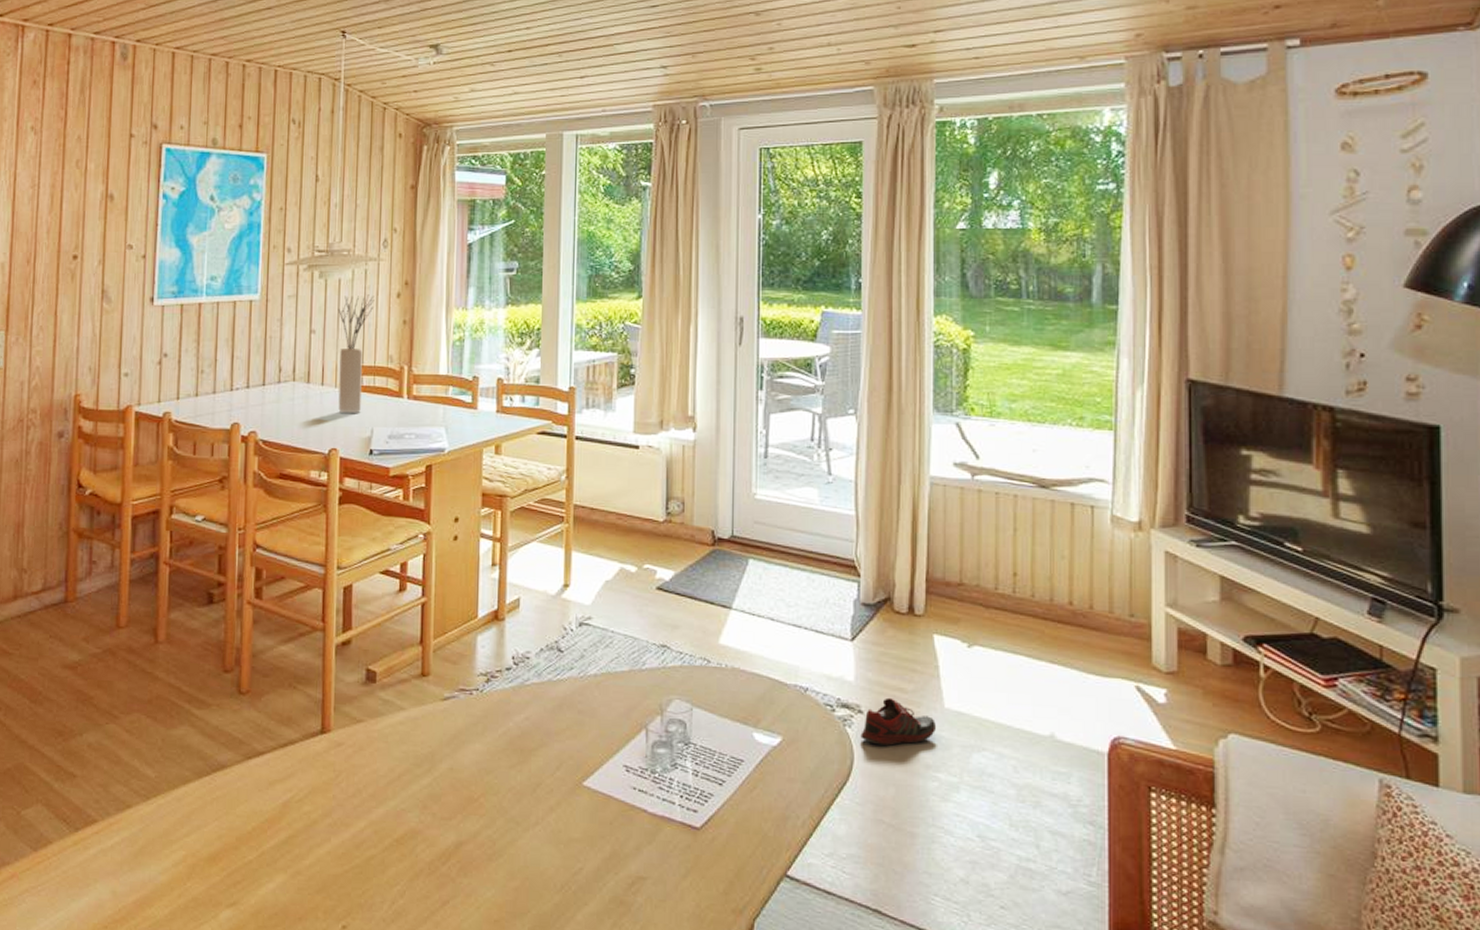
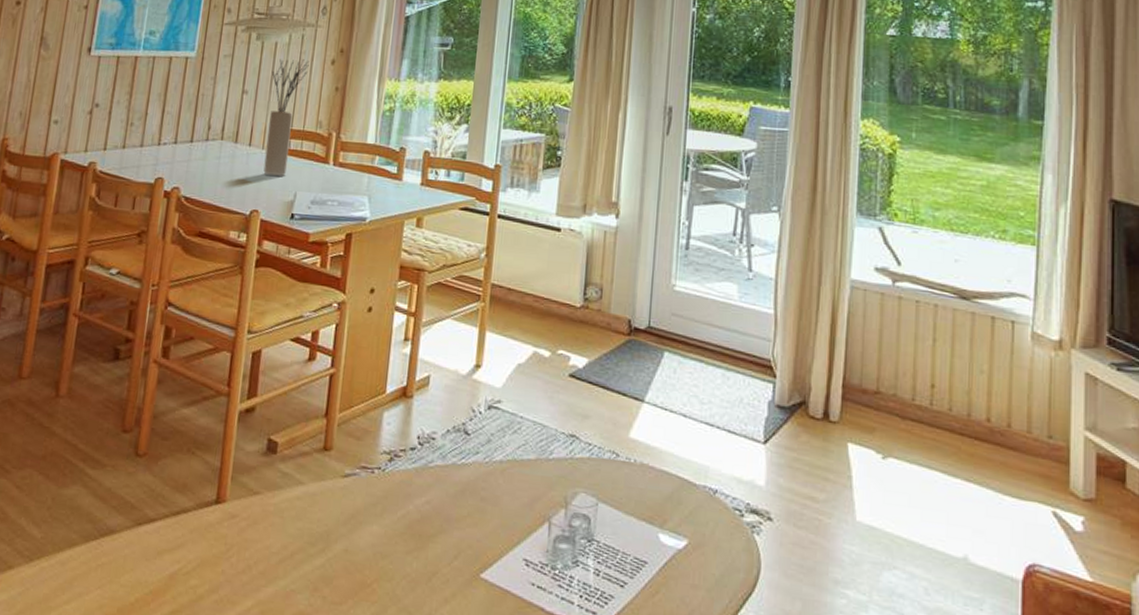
athletic shoe: present [860,697,936,746] -> none [768,506,846,557]

